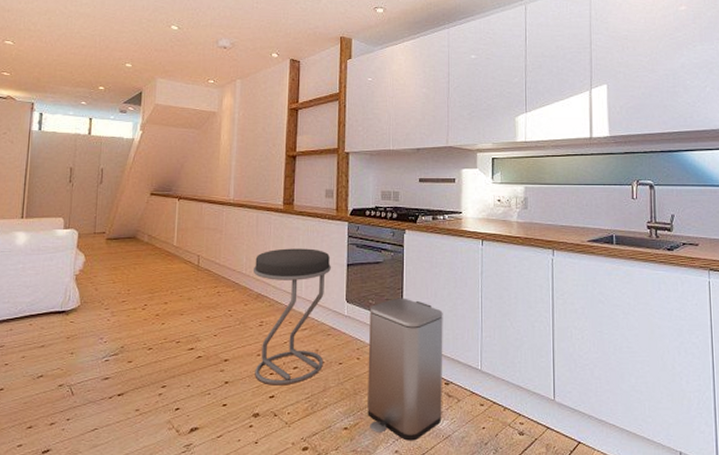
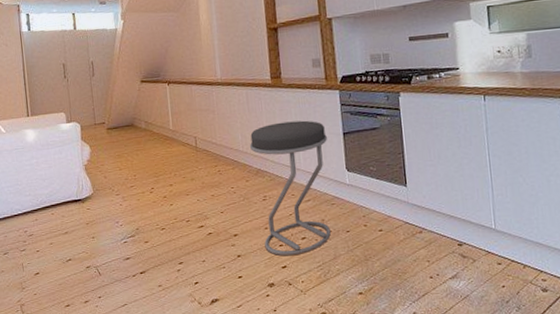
pedal bin: present [367,298,443,441] -> none [371,162,458,303]

